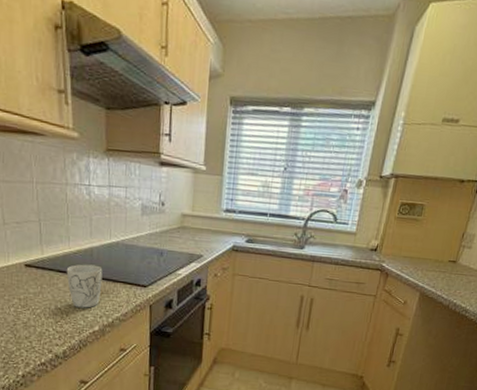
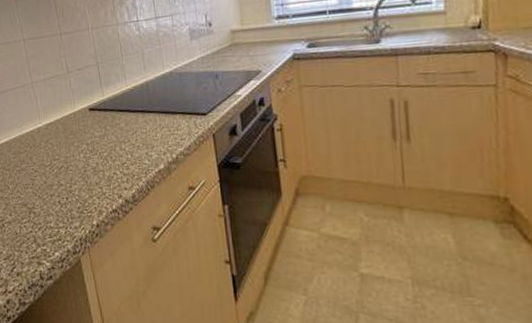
mug: present [66,264,103,308] -> none [126,99,162,146]

